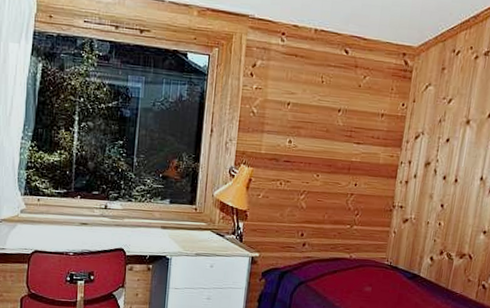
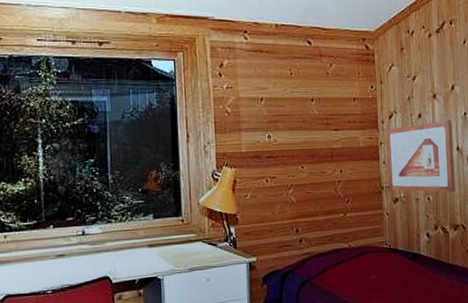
picture frame: none [399,147,481,222] -> present [384,120,456,193]

